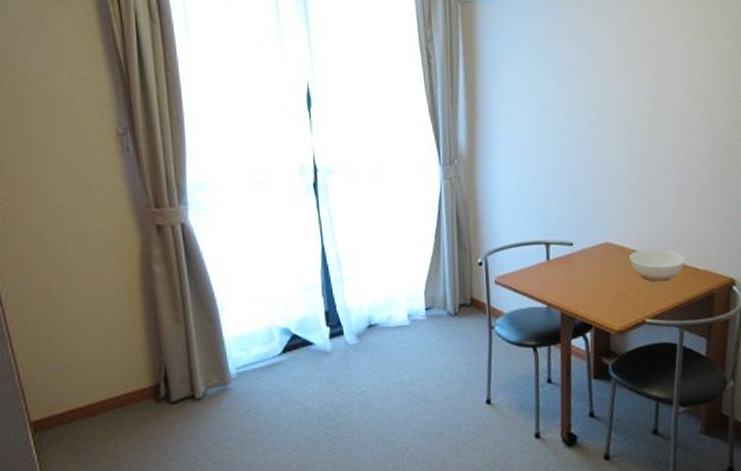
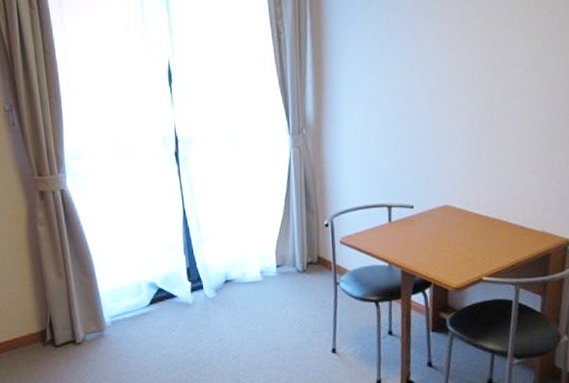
bowl: present [629,248,686,282] -> none [468,211,523,243]

